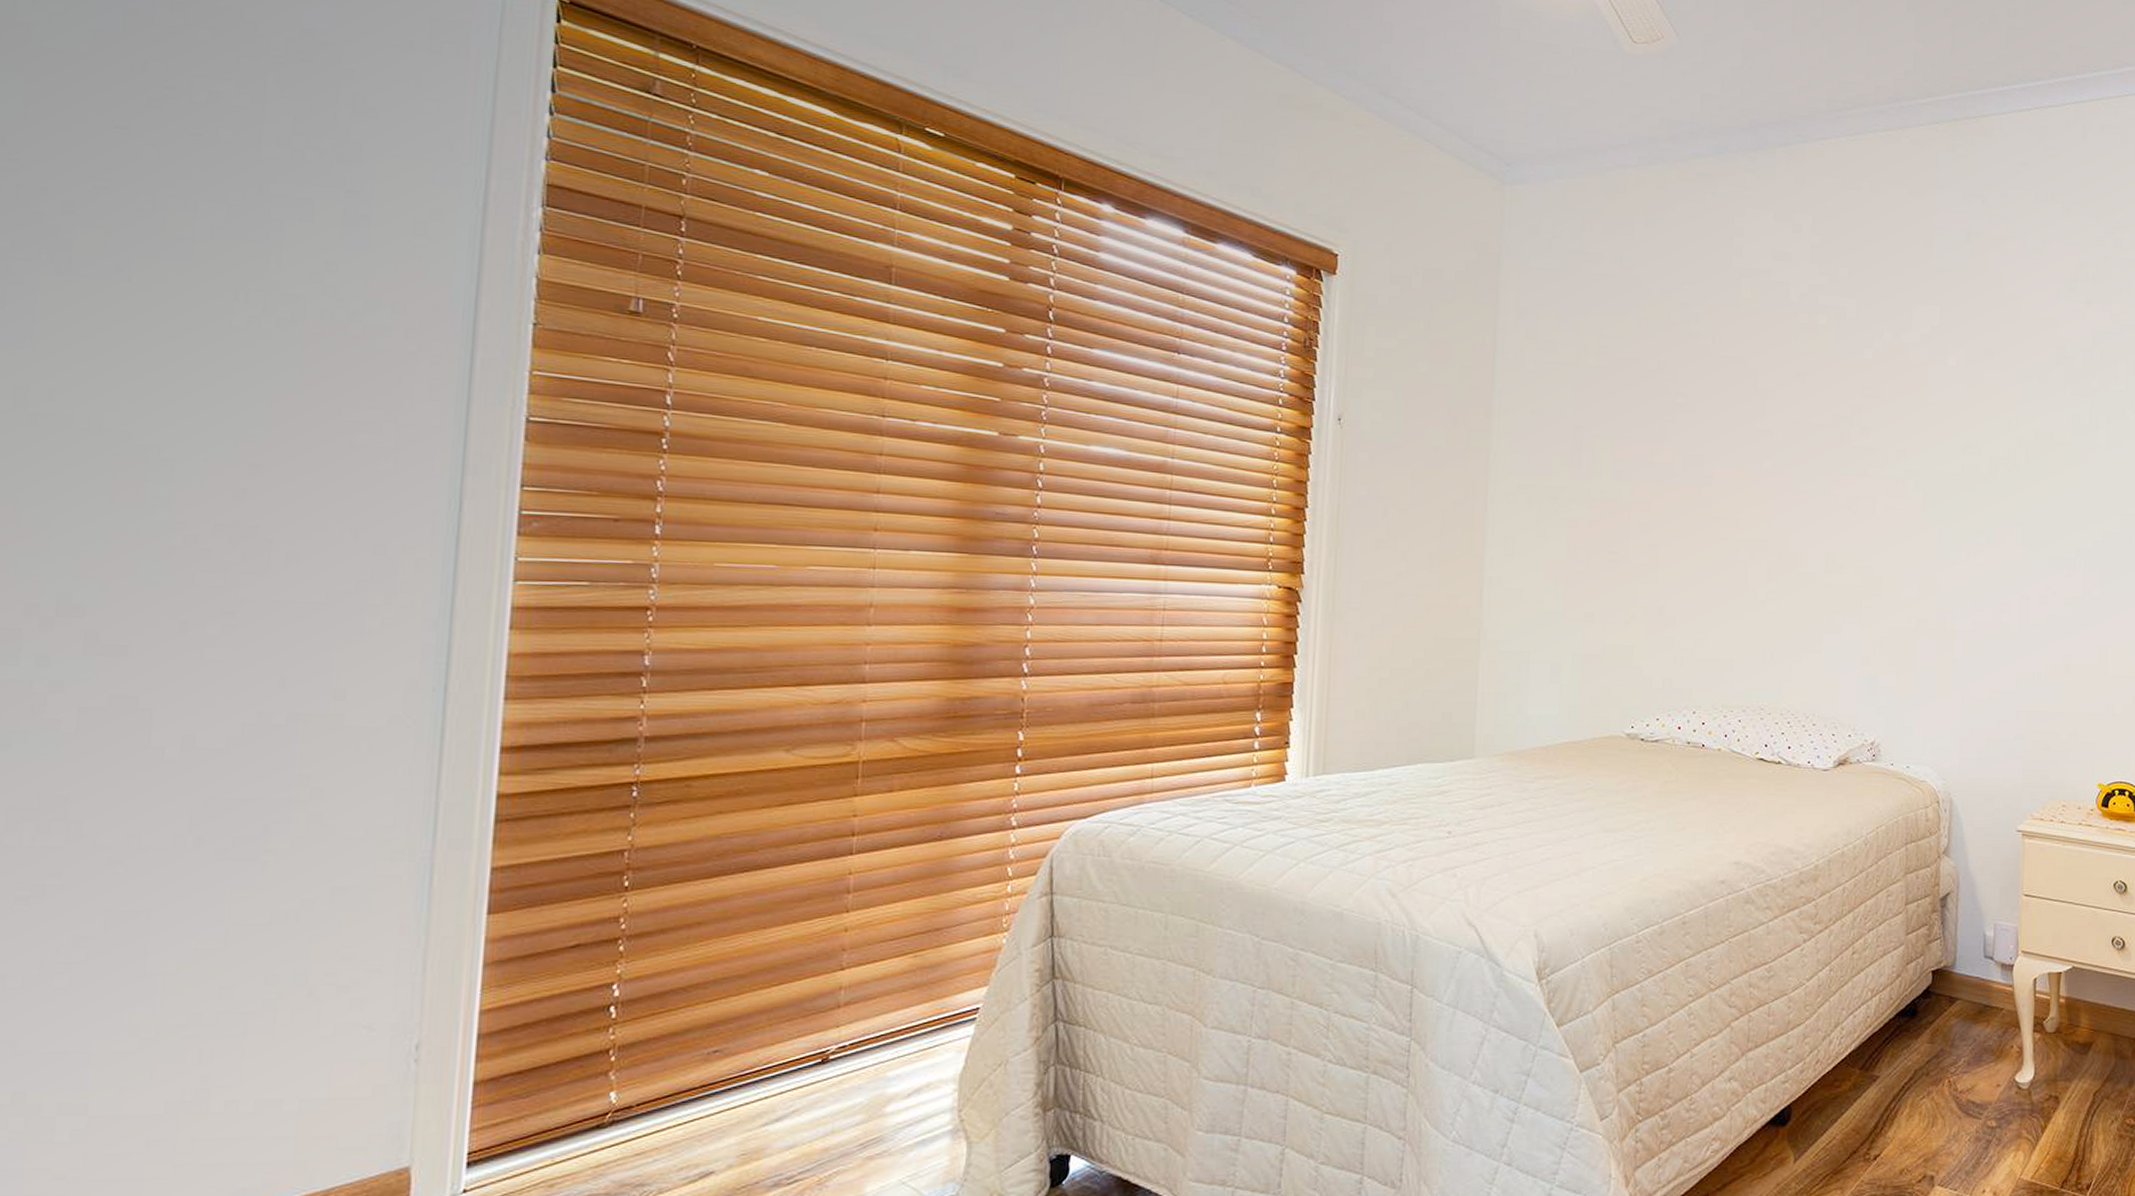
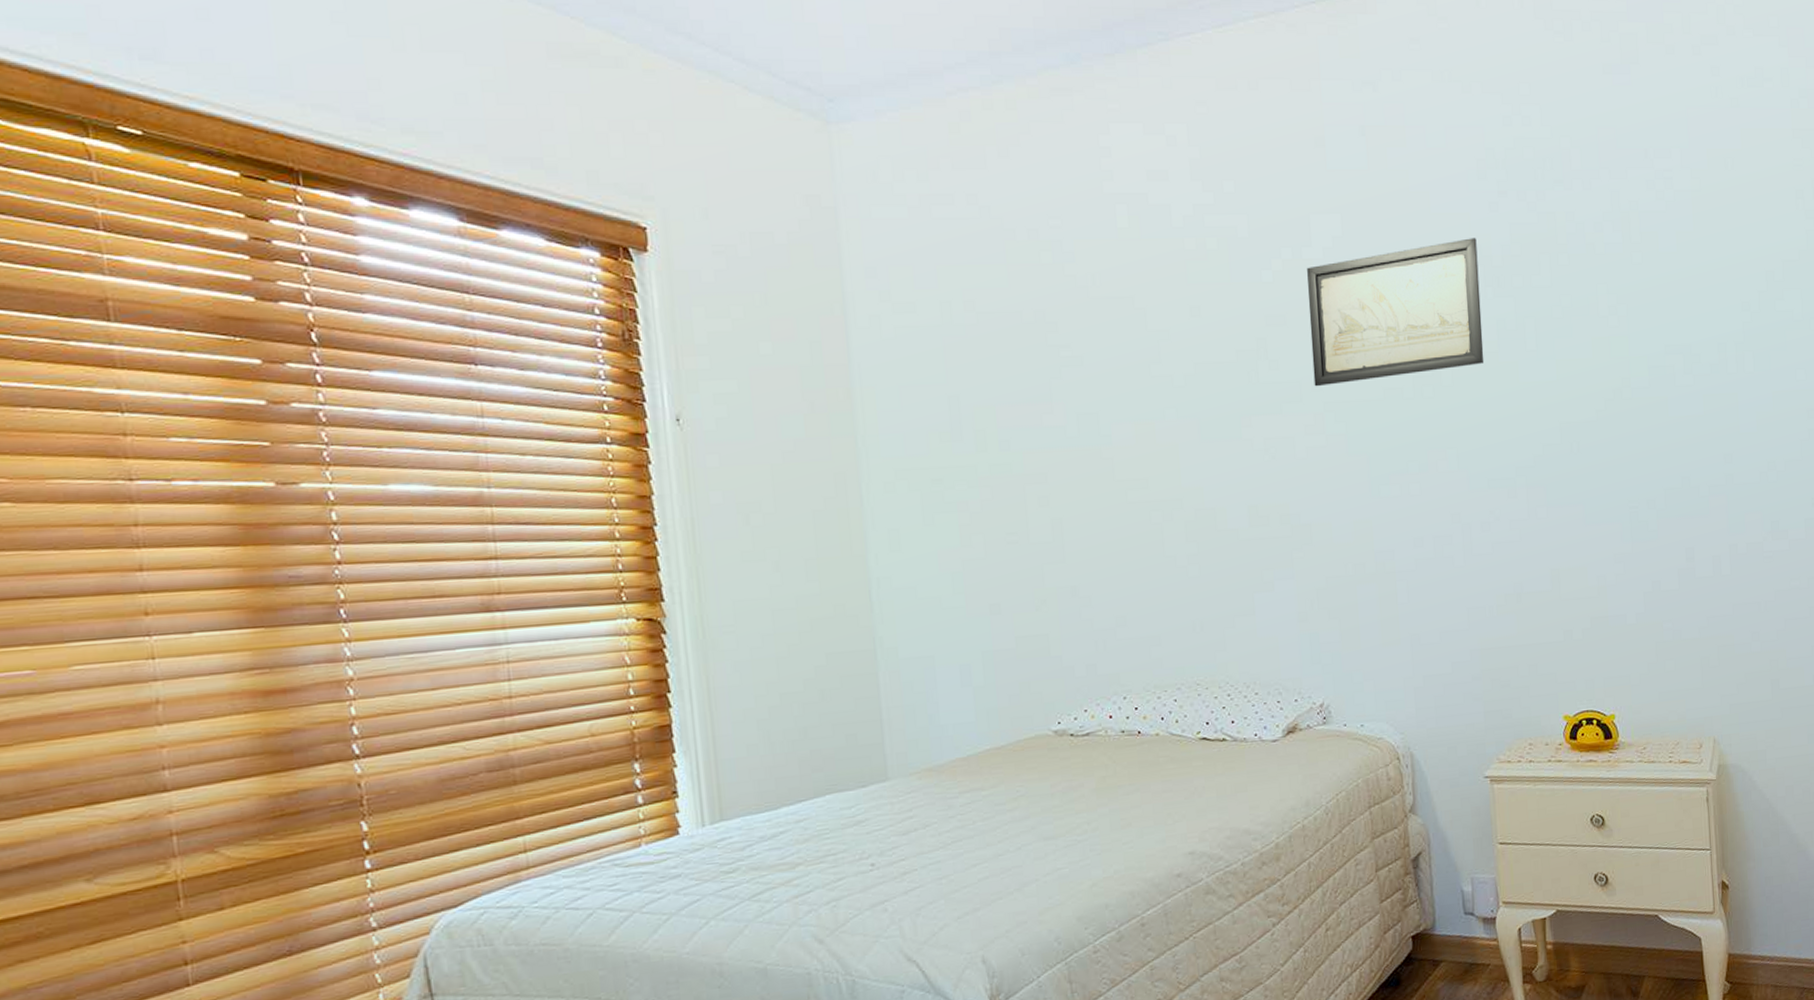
wall art: none [1899,340,2061,456] -> present [1307,238,1484,387]

